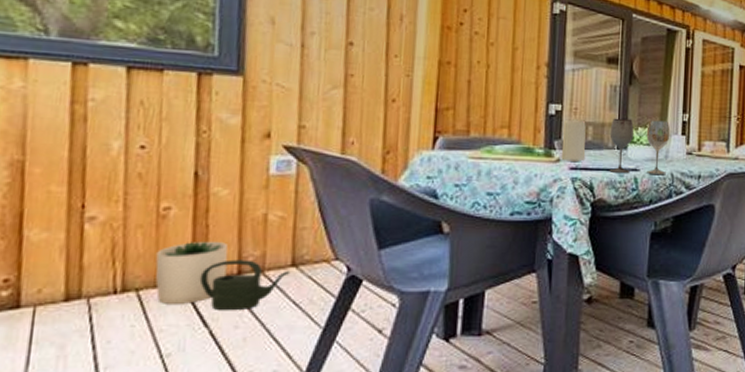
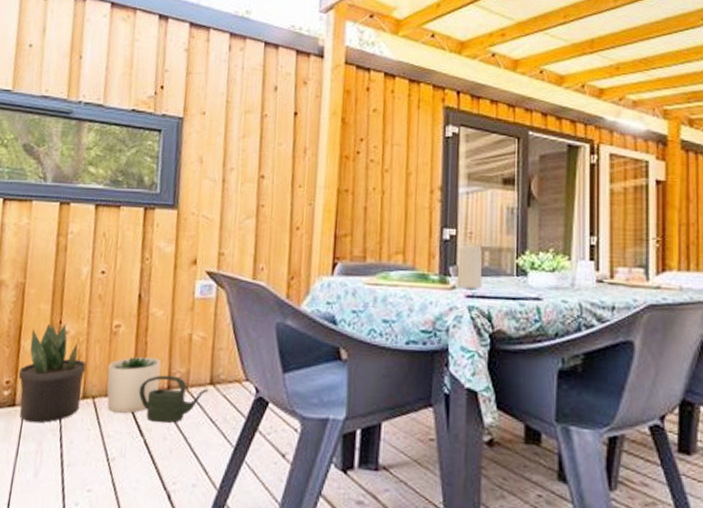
planter: none [22,208,125,325] -> present [18,324,87,423]
wineglass: present [609,118,671,175] -> none [508,242,576,306]

